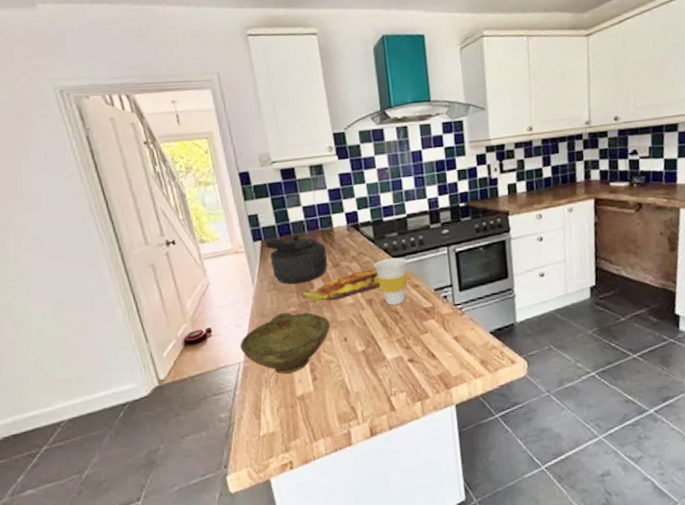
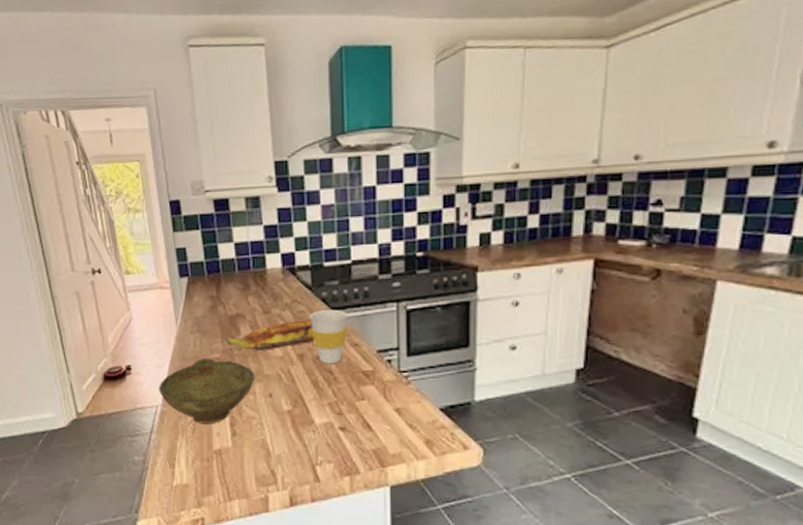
kettle: present [266,235,328,284] -> none [193,274,258,327]

